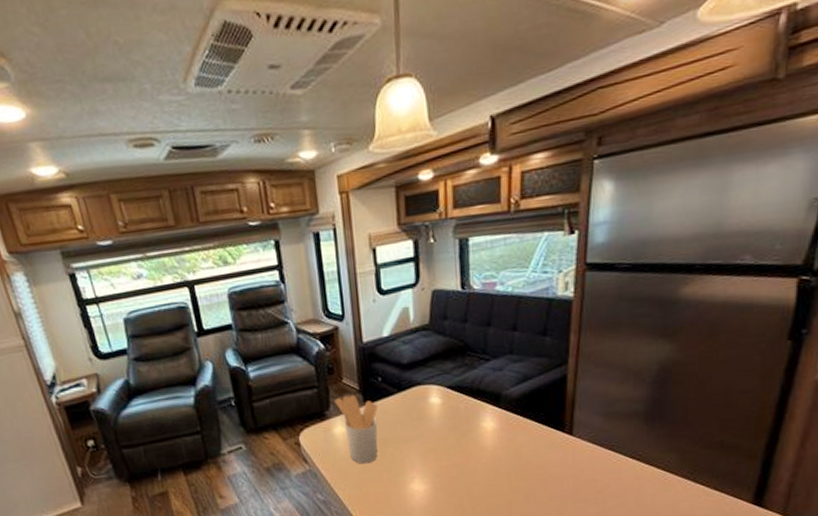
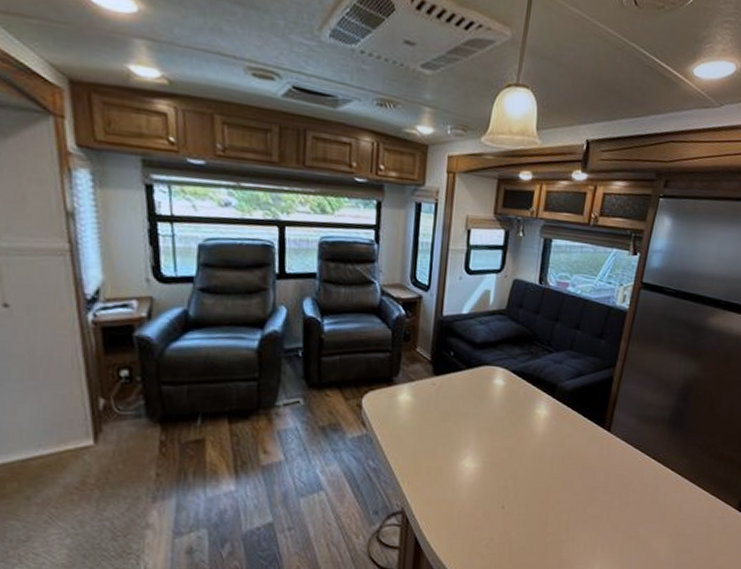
utensil holder: present [334,395,378,464] -> none [404,365,445,435]

